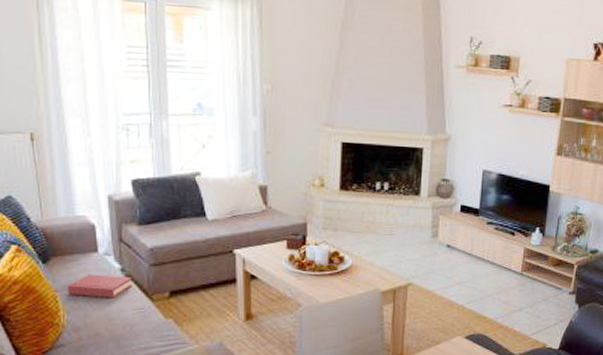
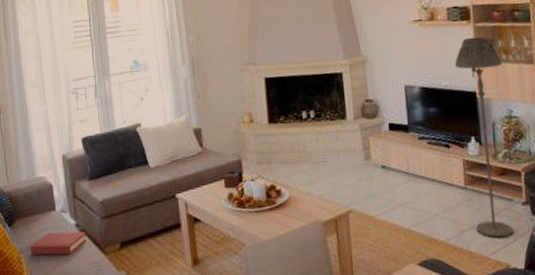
floor lamp: none [524,130,580,321] -> present [454,36,514,238]

